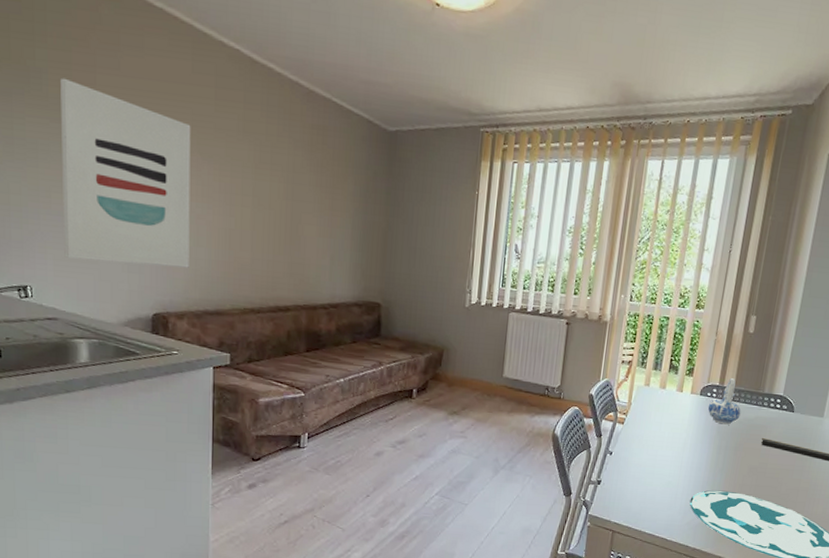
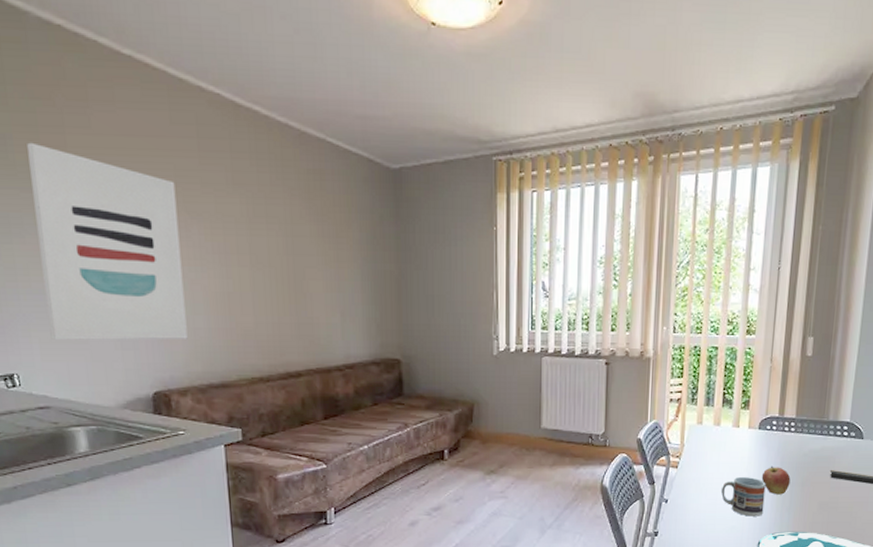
cup: none [661,436,703,475] -> present [721,476,766,517]
fruit: none [699,429,726,457] -> present [761,465,791,495]
ceramic pitcher: present [708,378,741,425] -> none [768,408,805,459]

